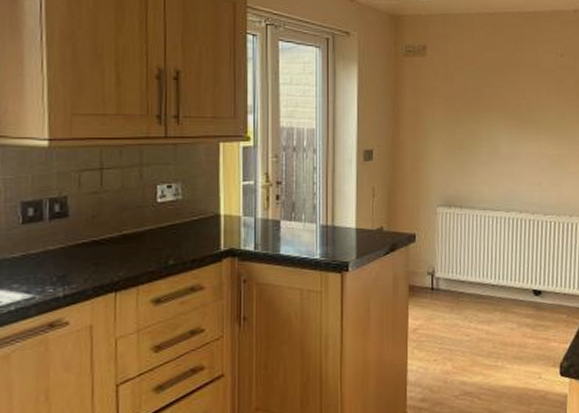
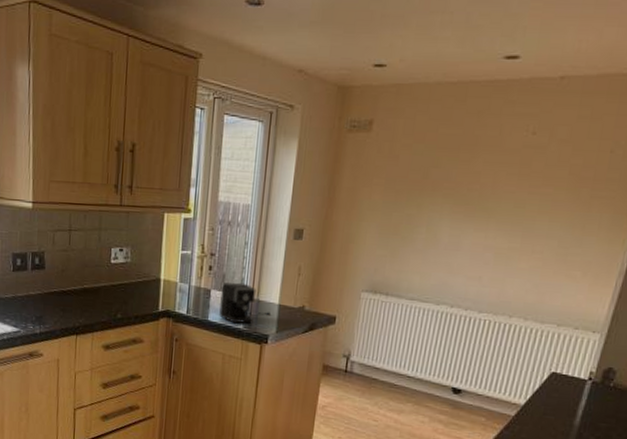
coffee maker: none [292,209,348,254] -> present [219,282,270,324]

